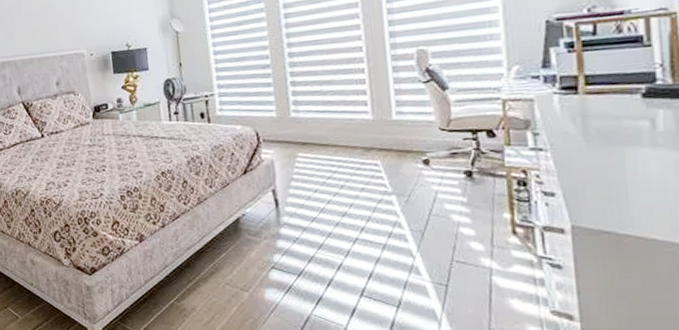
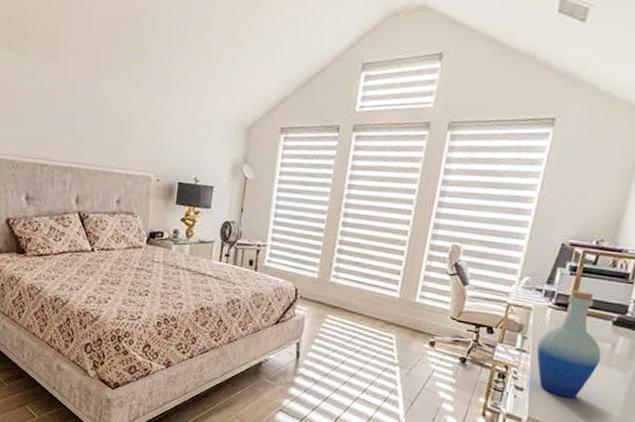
bottle: none [554,67,643,195] -> present [536,290,601,399]

